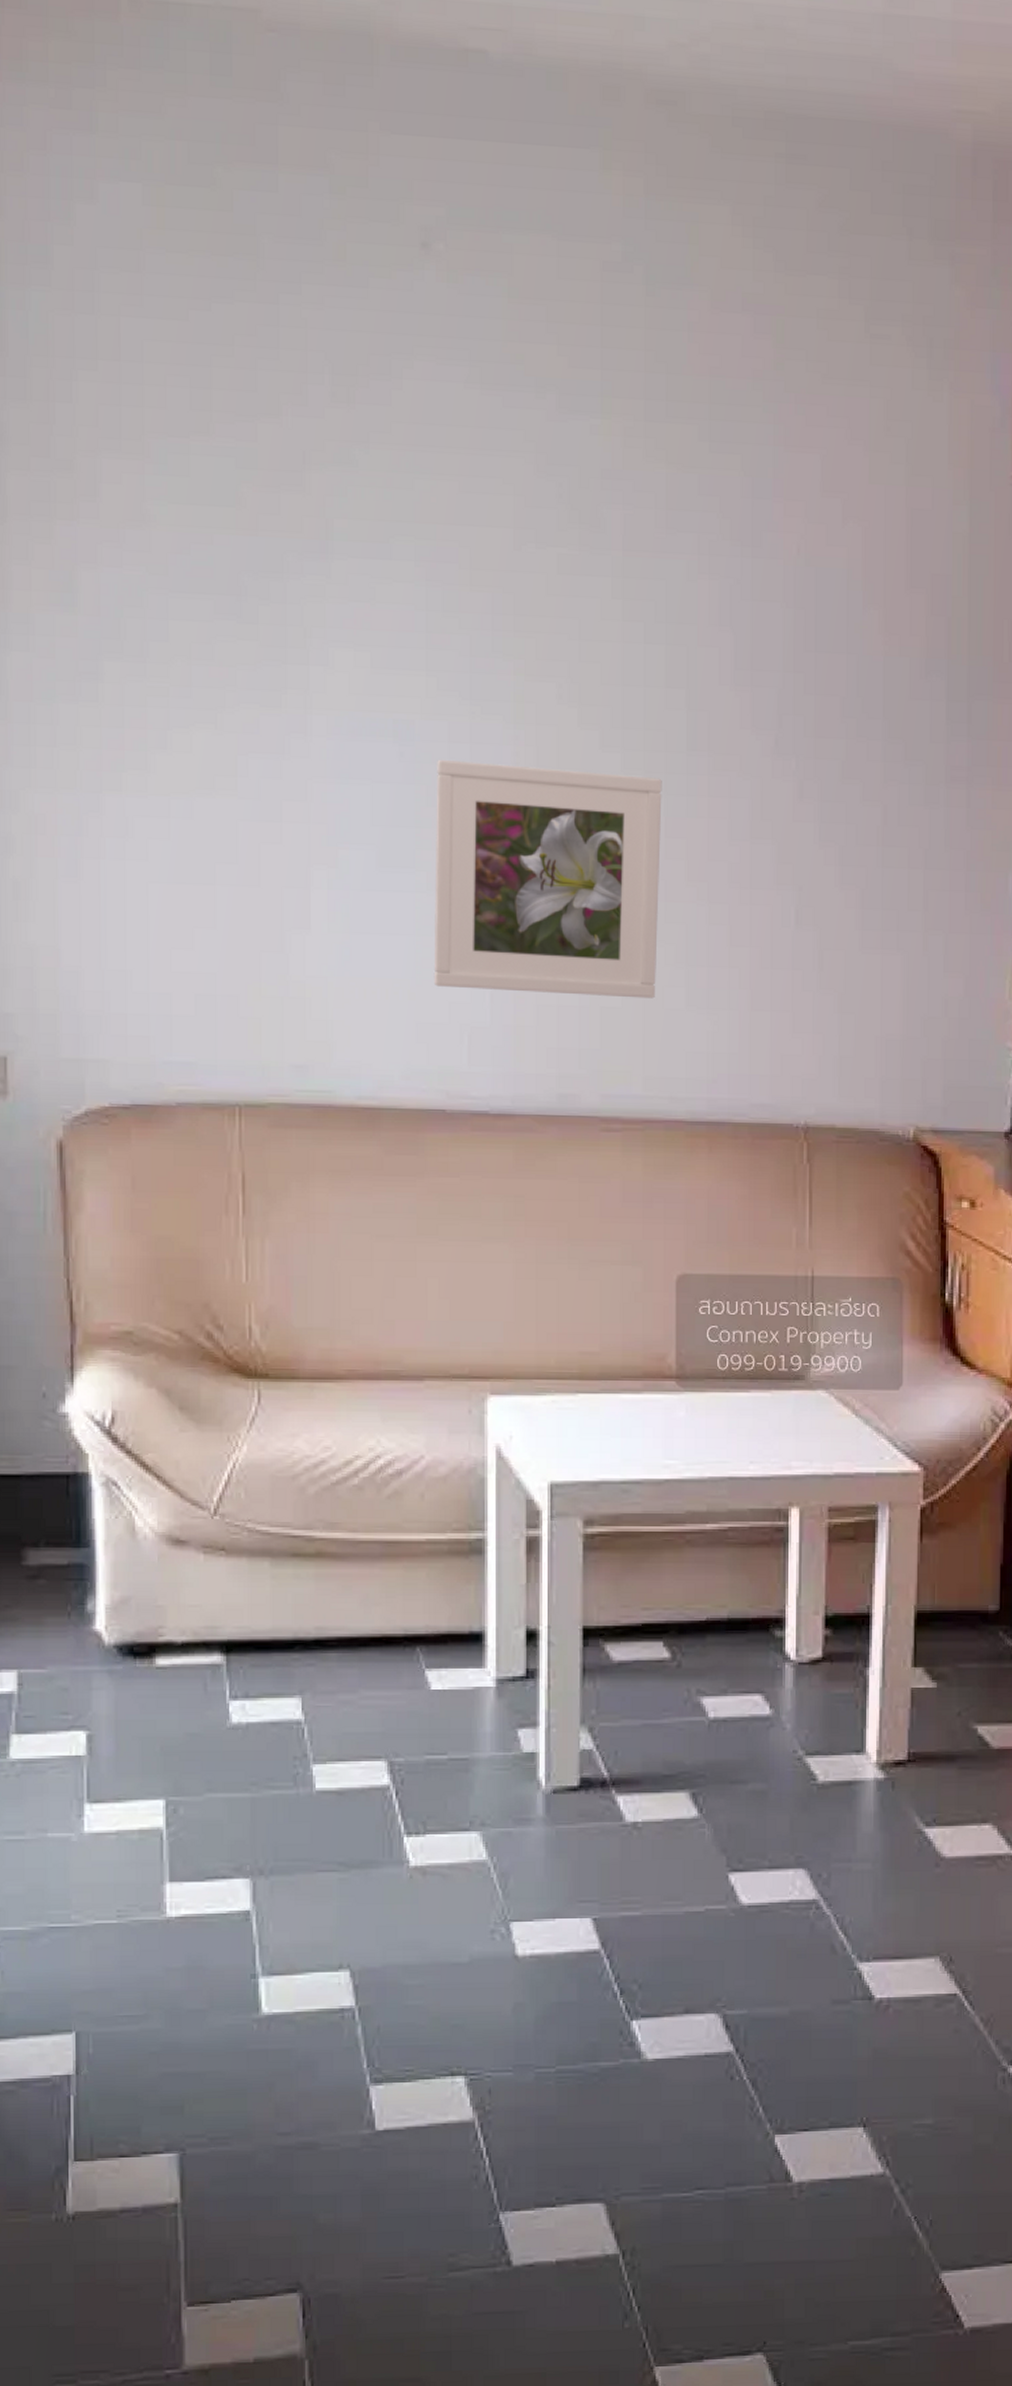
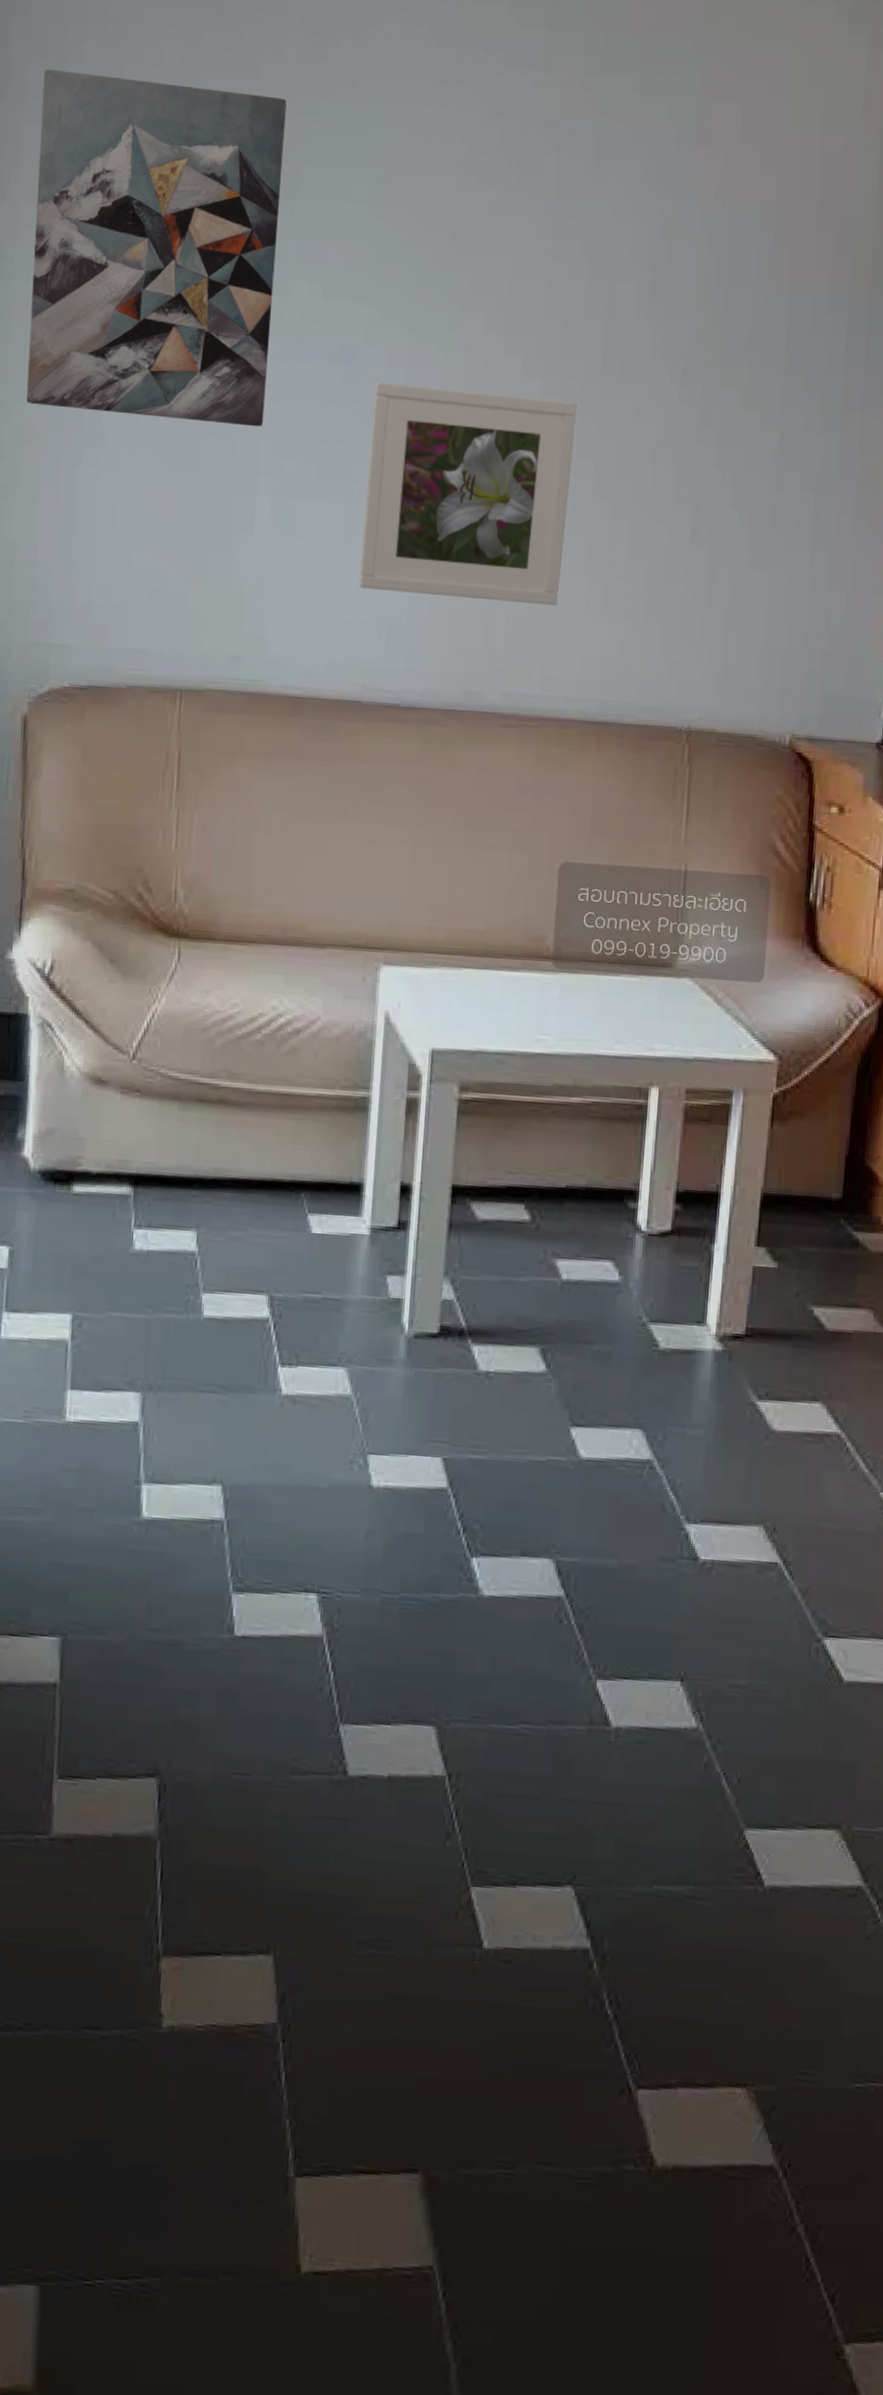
wall art: none [28,411,314,812] -> present [26,69,287,427]

